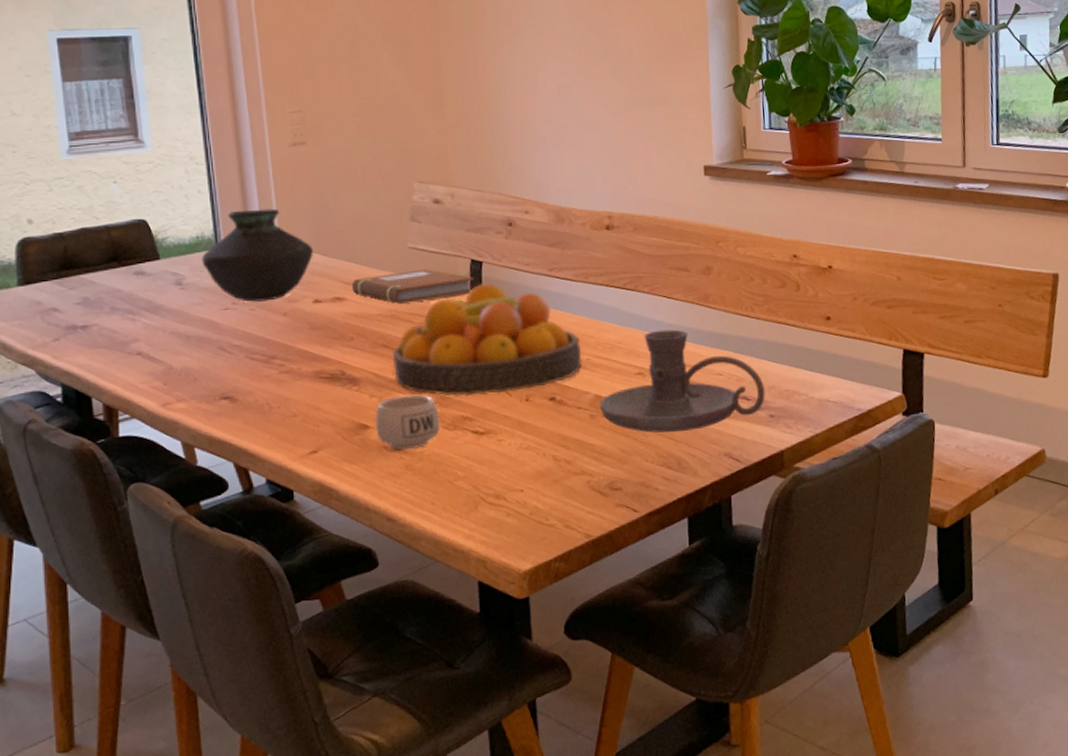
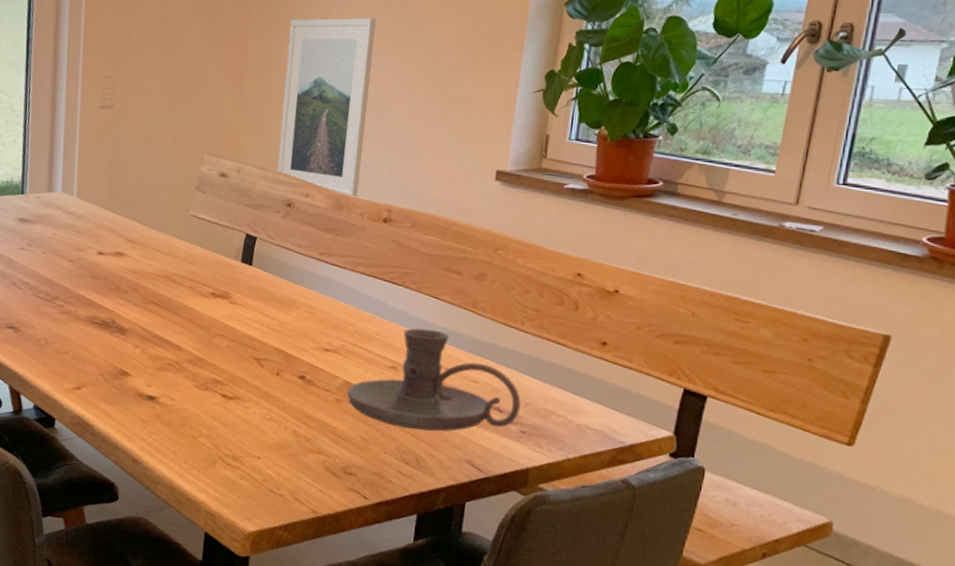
vase: present [201,208,313,302] -> none [7,162,104,247]
notebook: present [352,269,473,305] -> none [133,236,246,267]
mug: present [374,394,440,450] -> none [134,350,194,402]
fruit bowl: present [392,283,583,397] -> none [158,258,340,365]
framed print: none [481,29,577,209] -> present [277,17,376,199]

